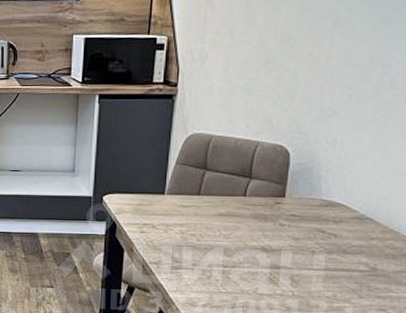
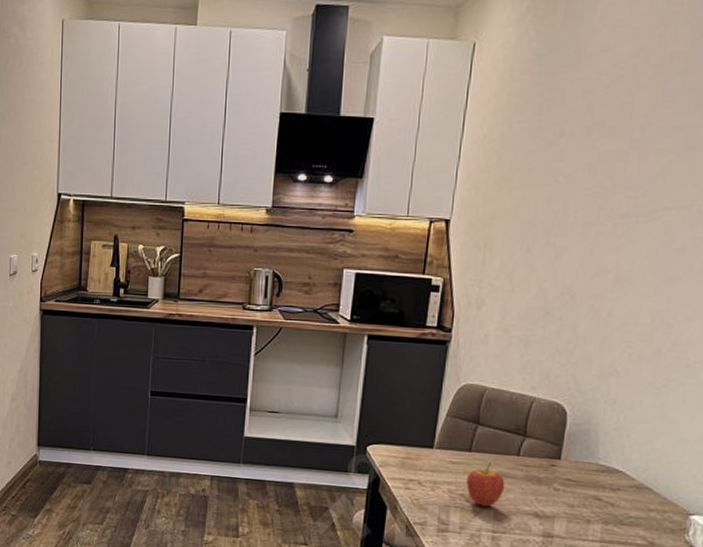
fruit: none [197,204,233,244] -> present [466,462,505,507]

